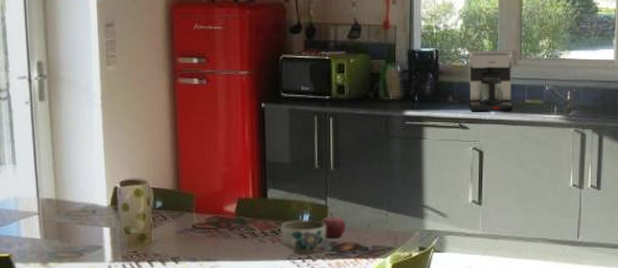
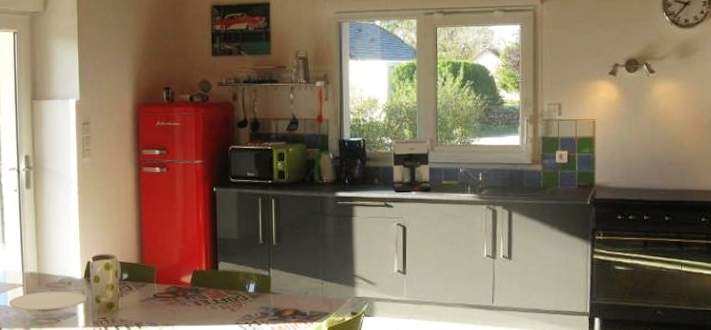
plate: none [22,220,115,243] -> present [9,291,87,311]
bowl: present [280,220,327,253] -> none [230,289,270,318]
fruit: present [322,212,346,238] -> none [266,281,287,305]

